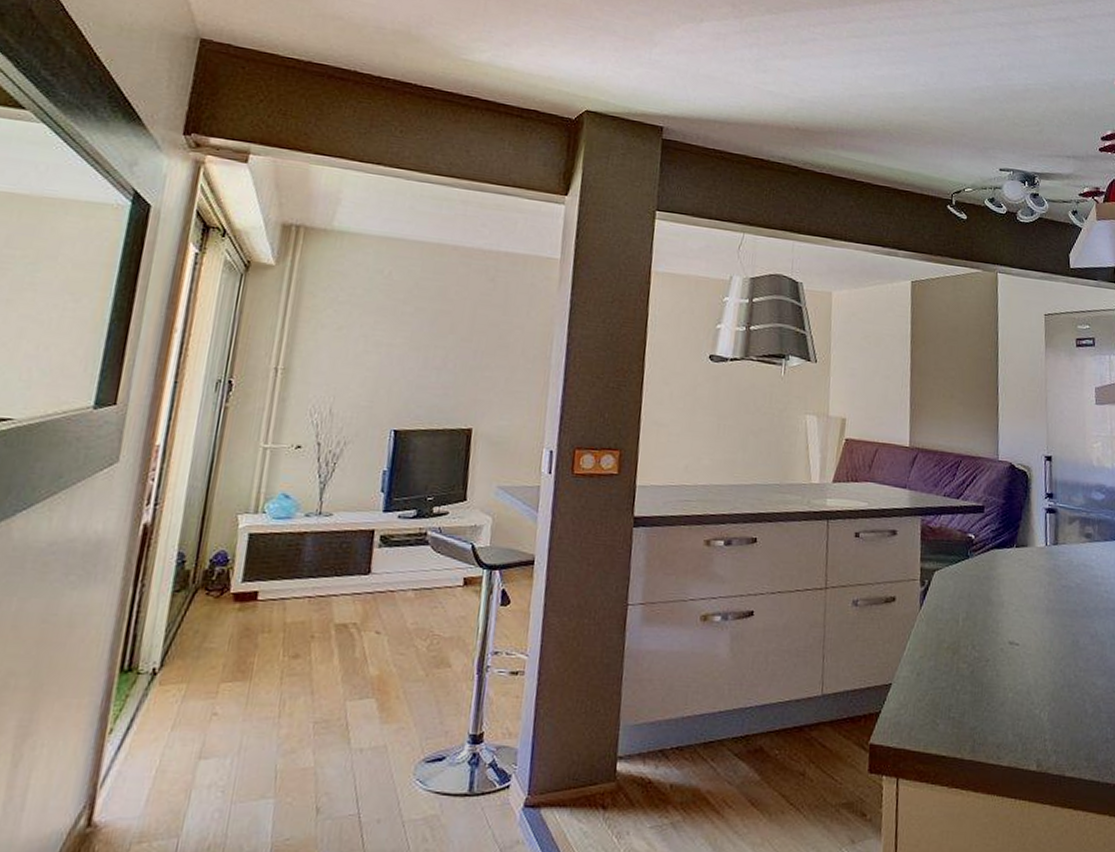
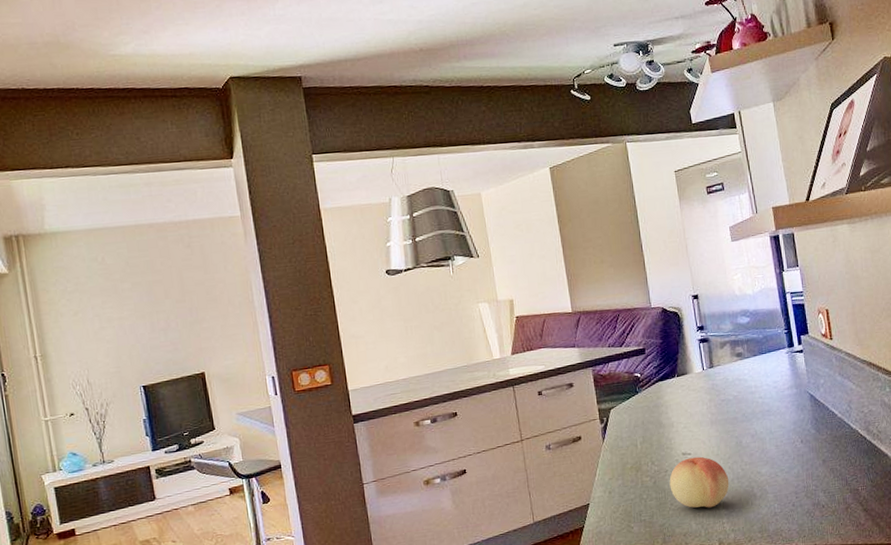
fruit: none [989,649,1059,718] -> present [669,456,729,508]

